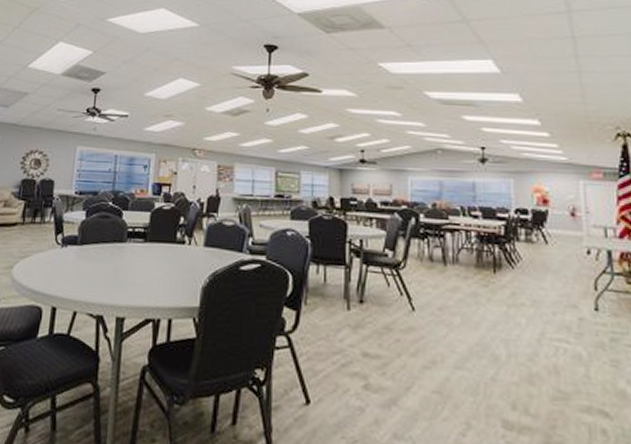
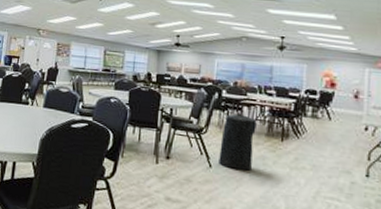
trash can: none [423,241,463,312] -> present [219,113,257,171]

